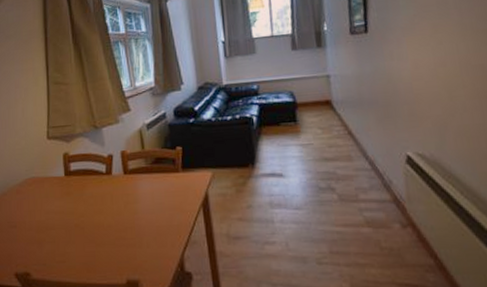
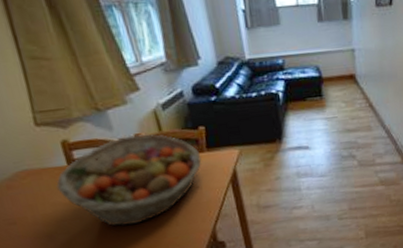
fruit basket: none [53,150,177,242] -> present [56,134,202,227]

